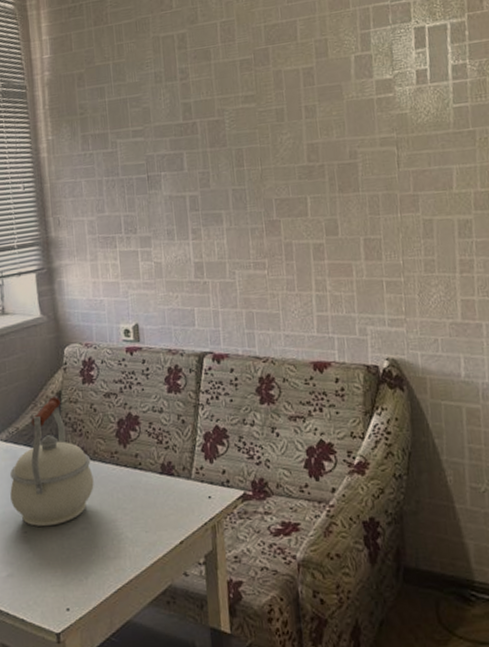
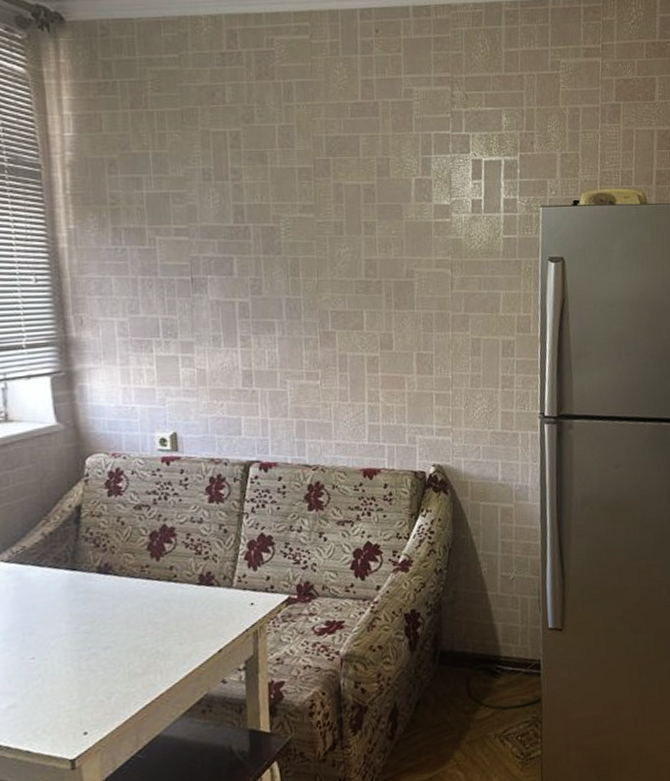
kettle: present [10,396,94,527] -> none [13,510,120,651]

